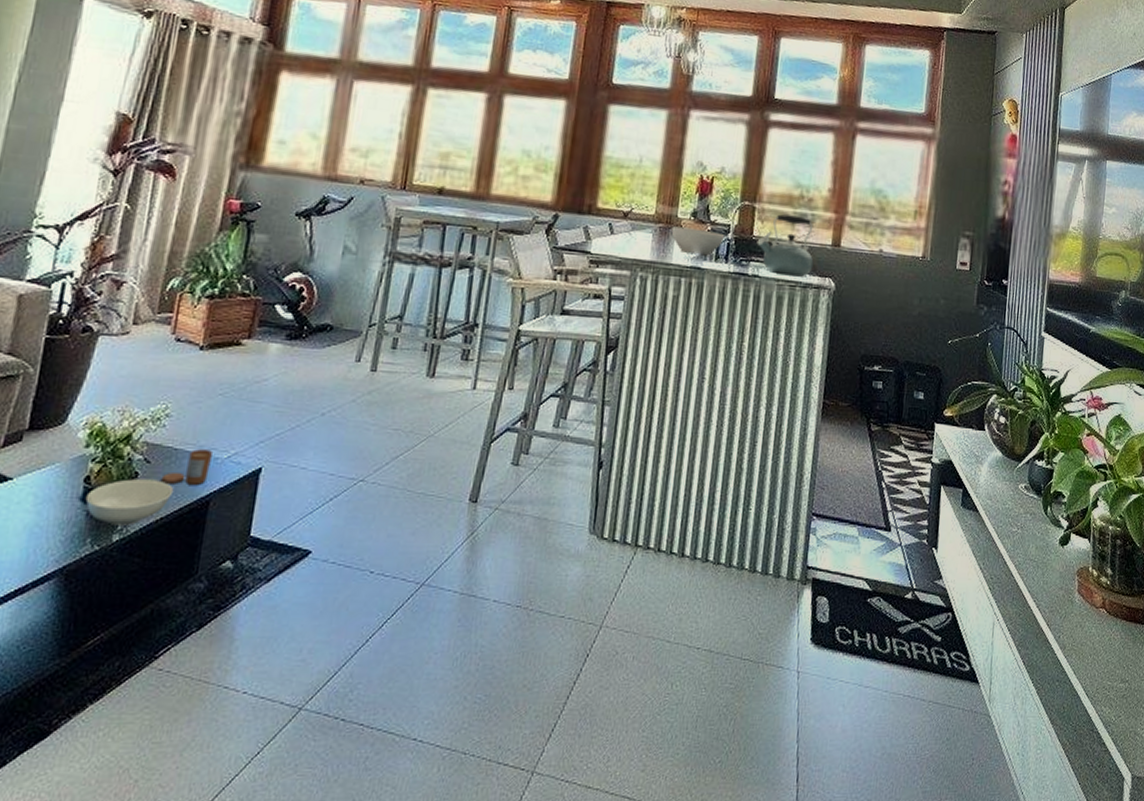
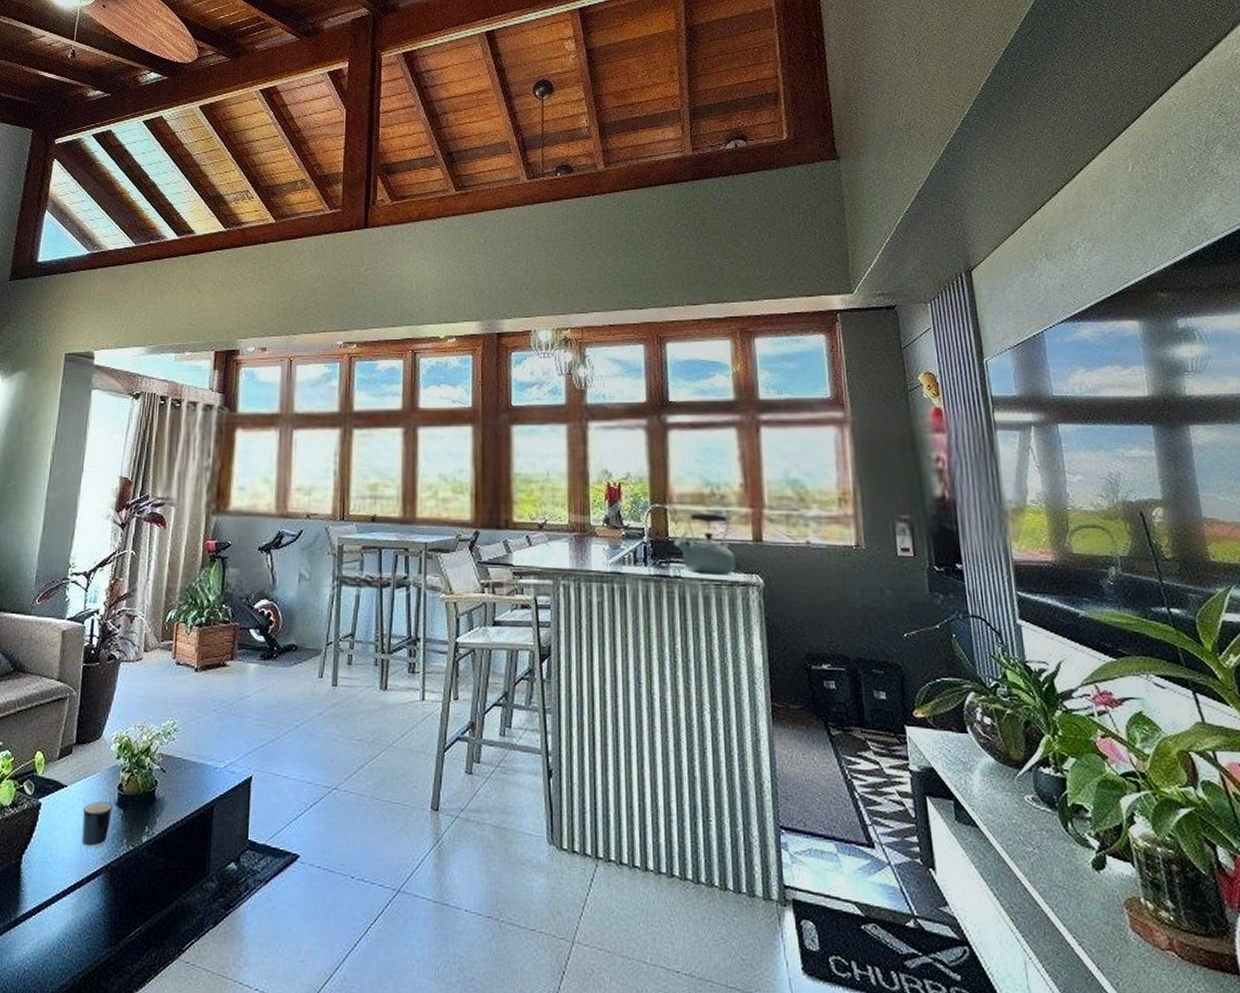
mug: none [27,496,75,549] -> present [81,801,113,848]
bowl: present [85,479,174,526] -> none [120,786,185,828]
candle: present [160,449,213,485] -> none [174,760,212,792]
bowl: present [671,226,725,256] -> none [586,534,640,560]

